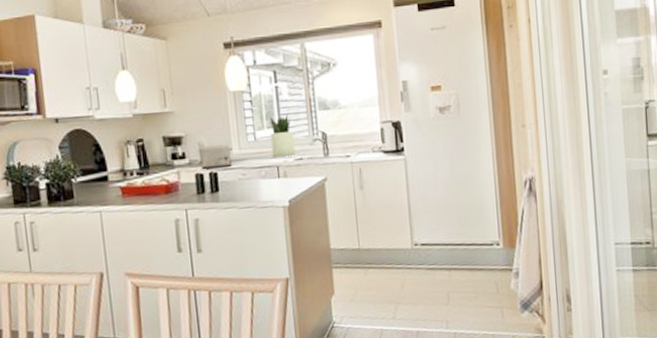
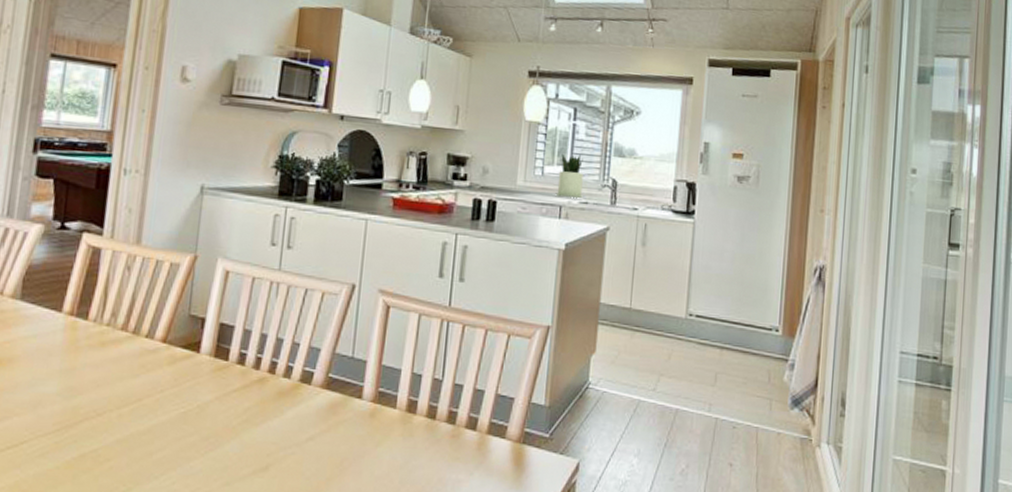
toaster: present [199,144,233,170] -> none [481,171,518,197]

